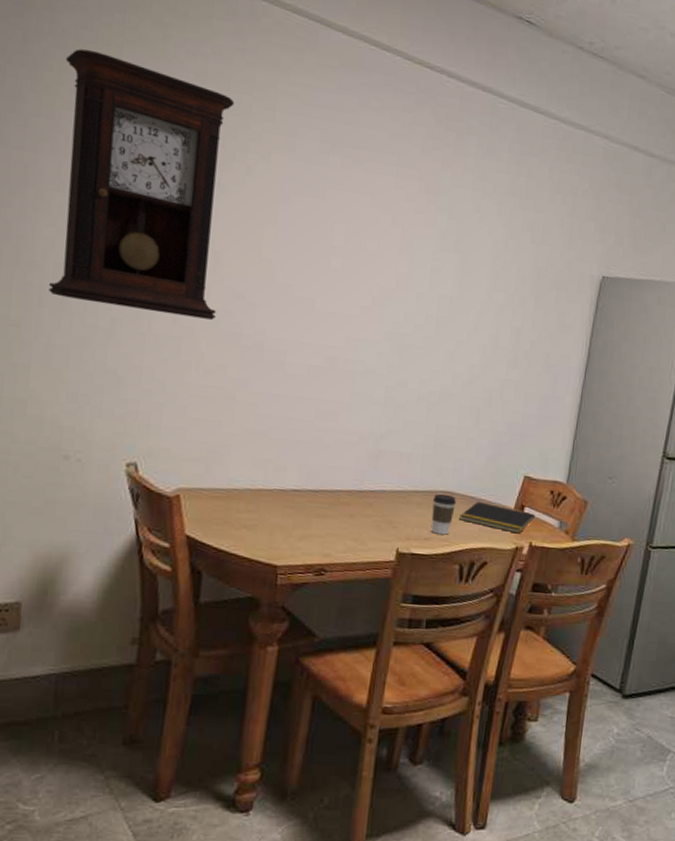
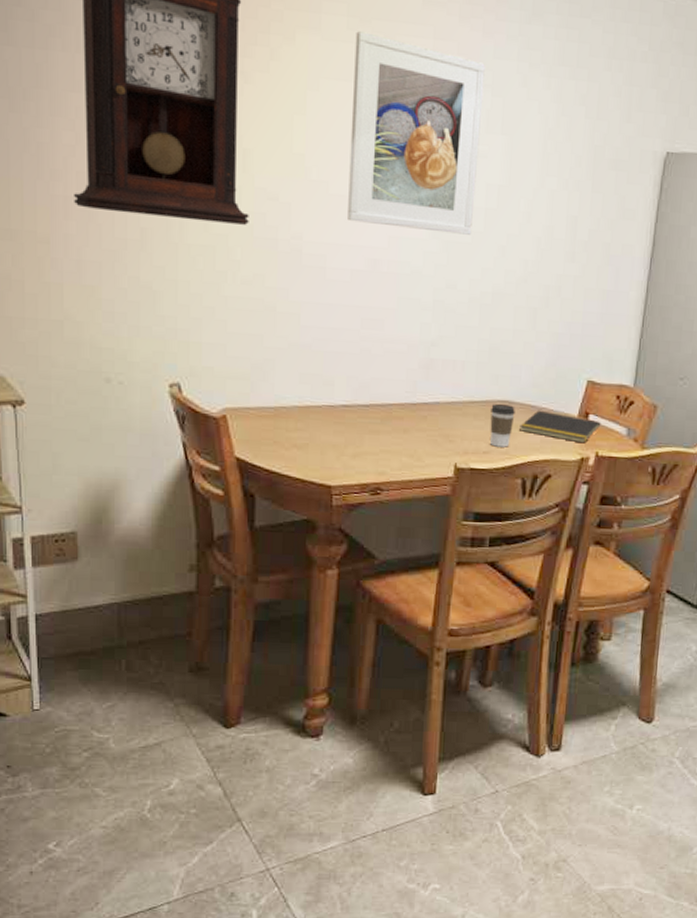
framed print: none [309,155,443,340] -> present [348,31,485,235]

